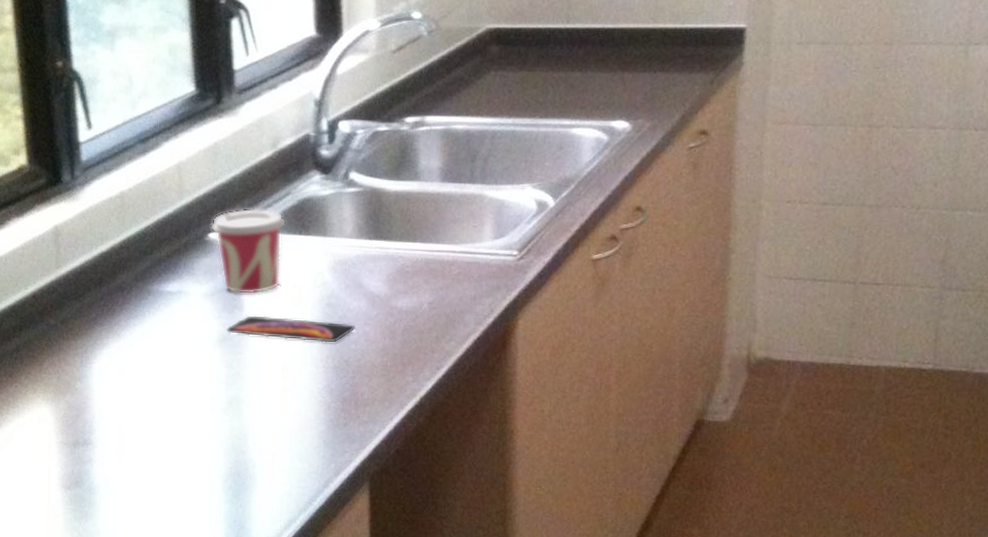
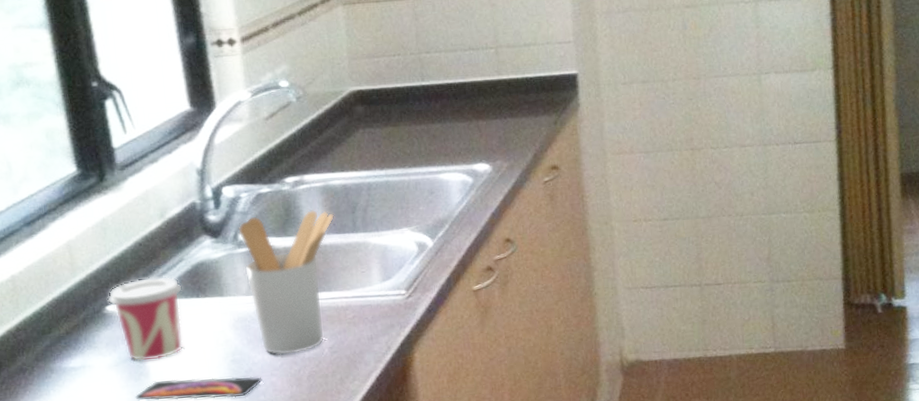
utensil holder: none [350,153,453,305] -> present [238,209,335,355]

